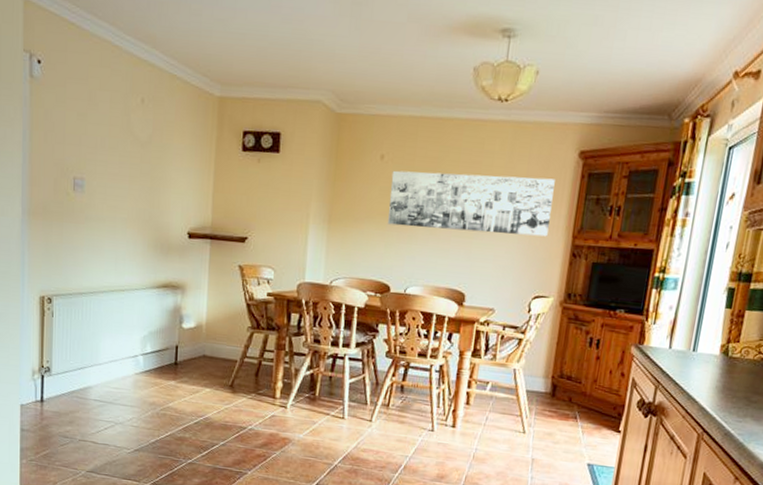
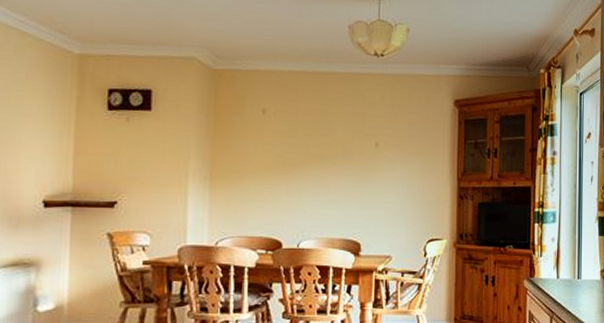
wall art: present [388,170,555,237] -> none [274,124,435,181]

